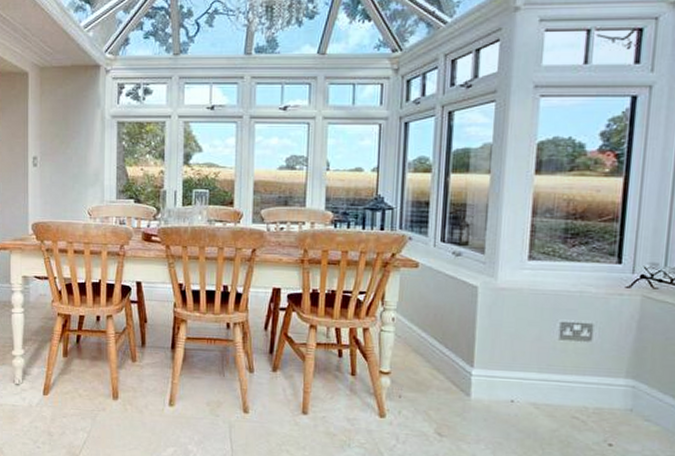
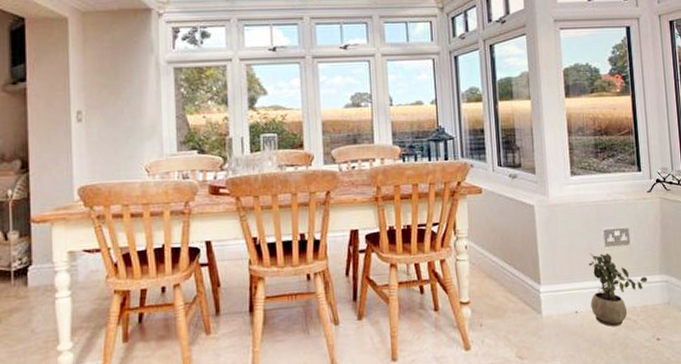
potted plant: none [530,344,609,424] -> present [589,253,648,327]

